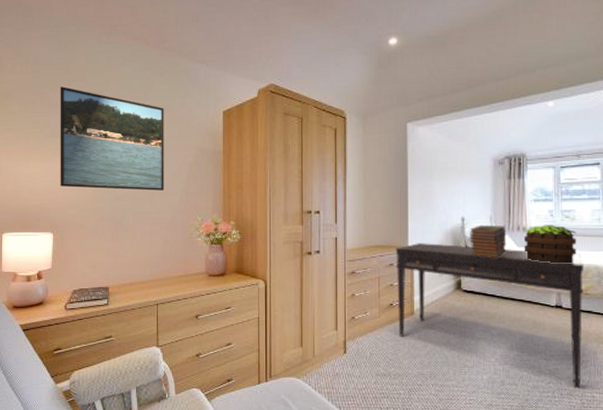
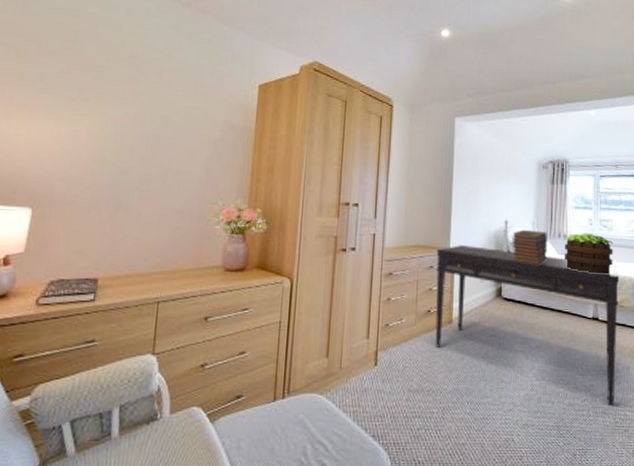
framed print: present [60,86,164,191] -> none [49,36,191,168]

